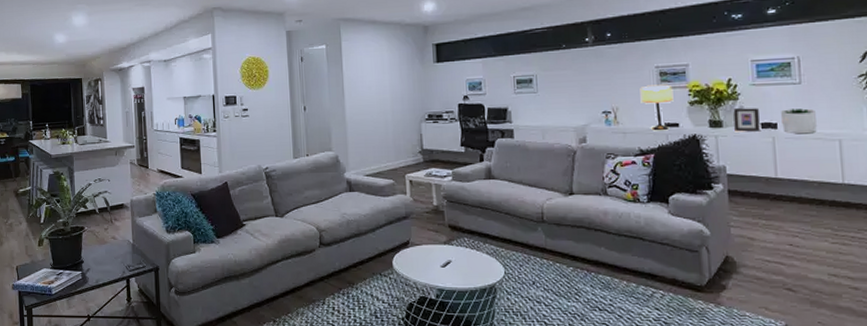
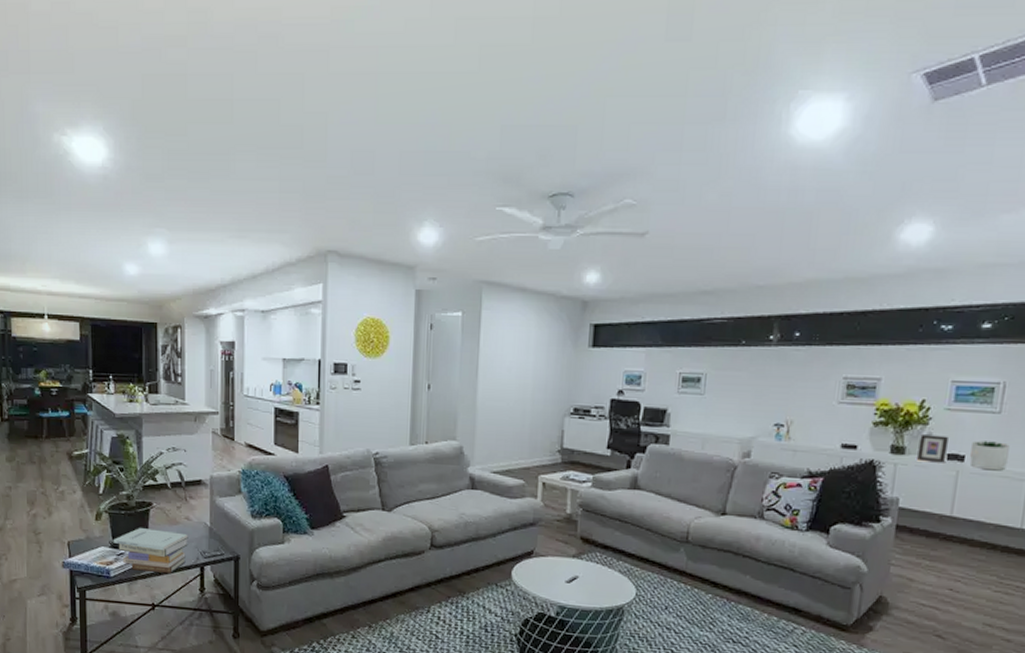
books: none [53,250,115,287] -> present [113,528,188,573]
table lamp: present [641,85,674,131] -> none [821,399,857,453]

